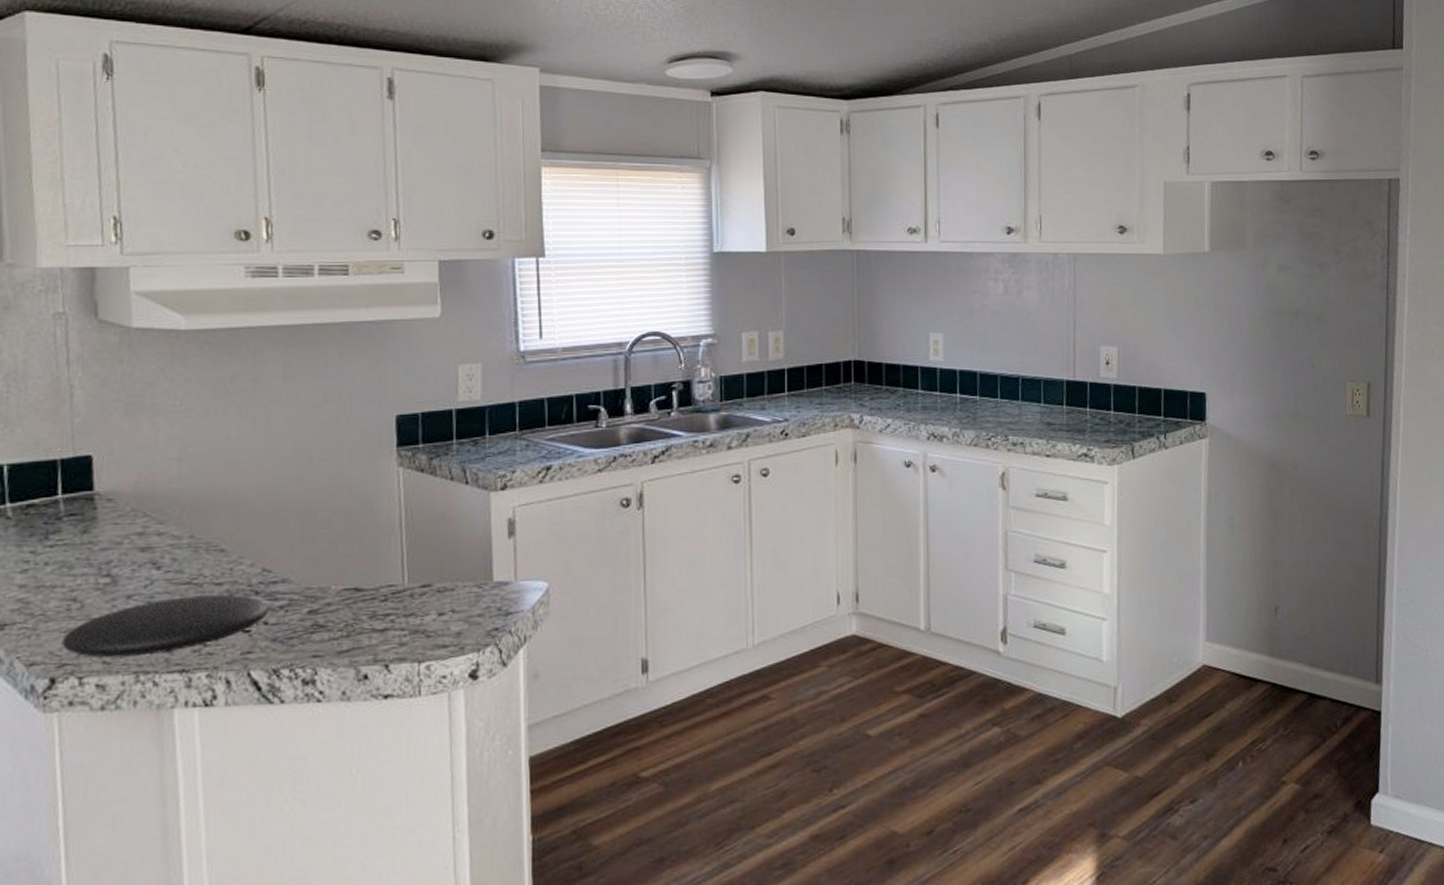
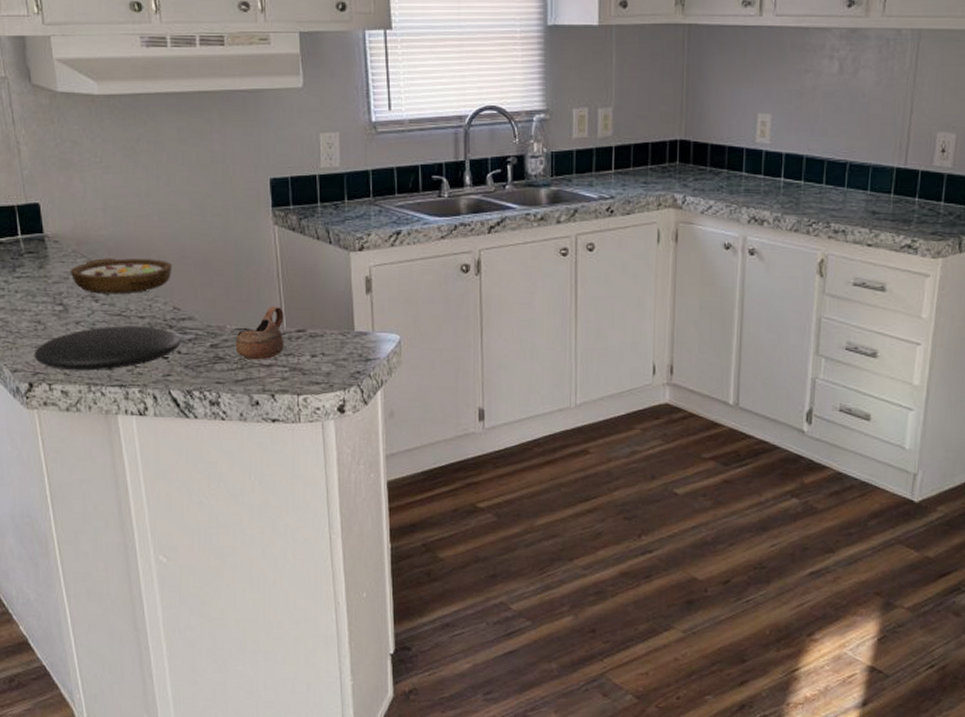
bowl: none [125,513,265,560] -> present [70,258,173,294]
cup: none [340,559,406,626] -> present [235,306,285,360]

